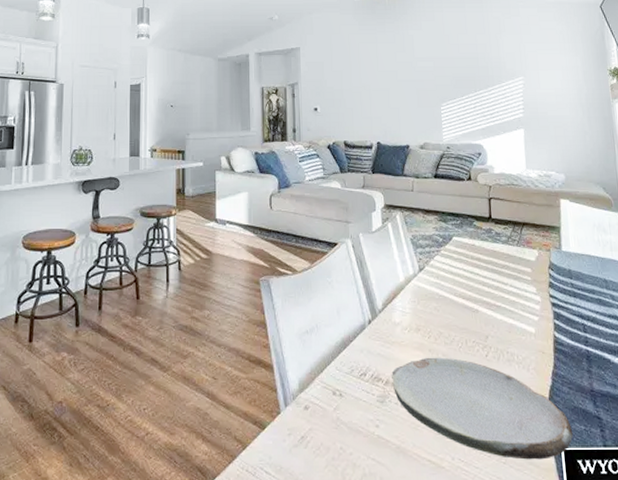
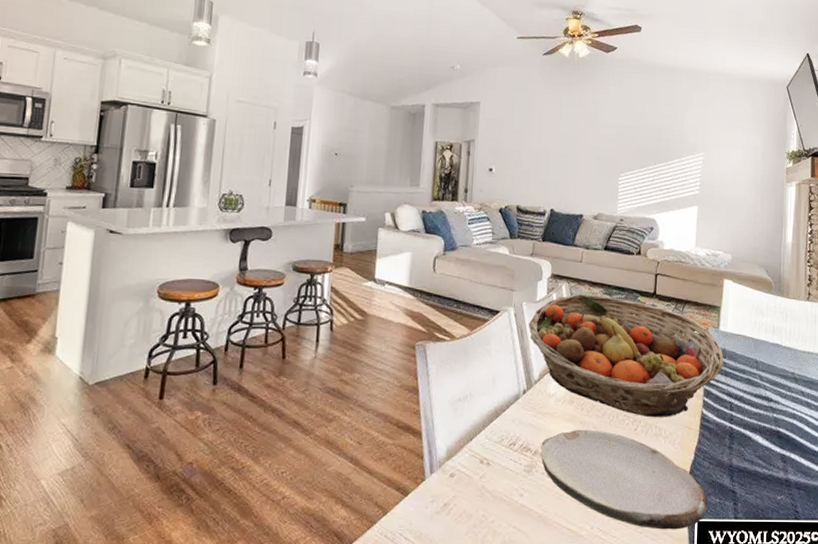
fruit basket: none [367,222,571,342] -> present [529,294,724,417]

